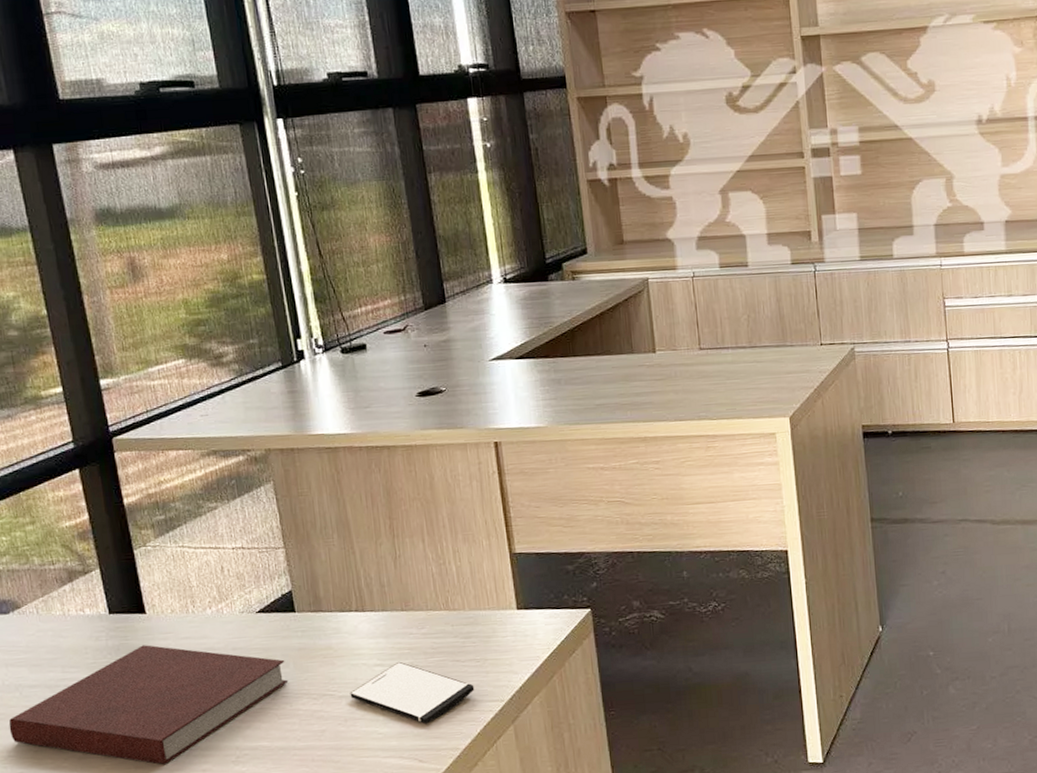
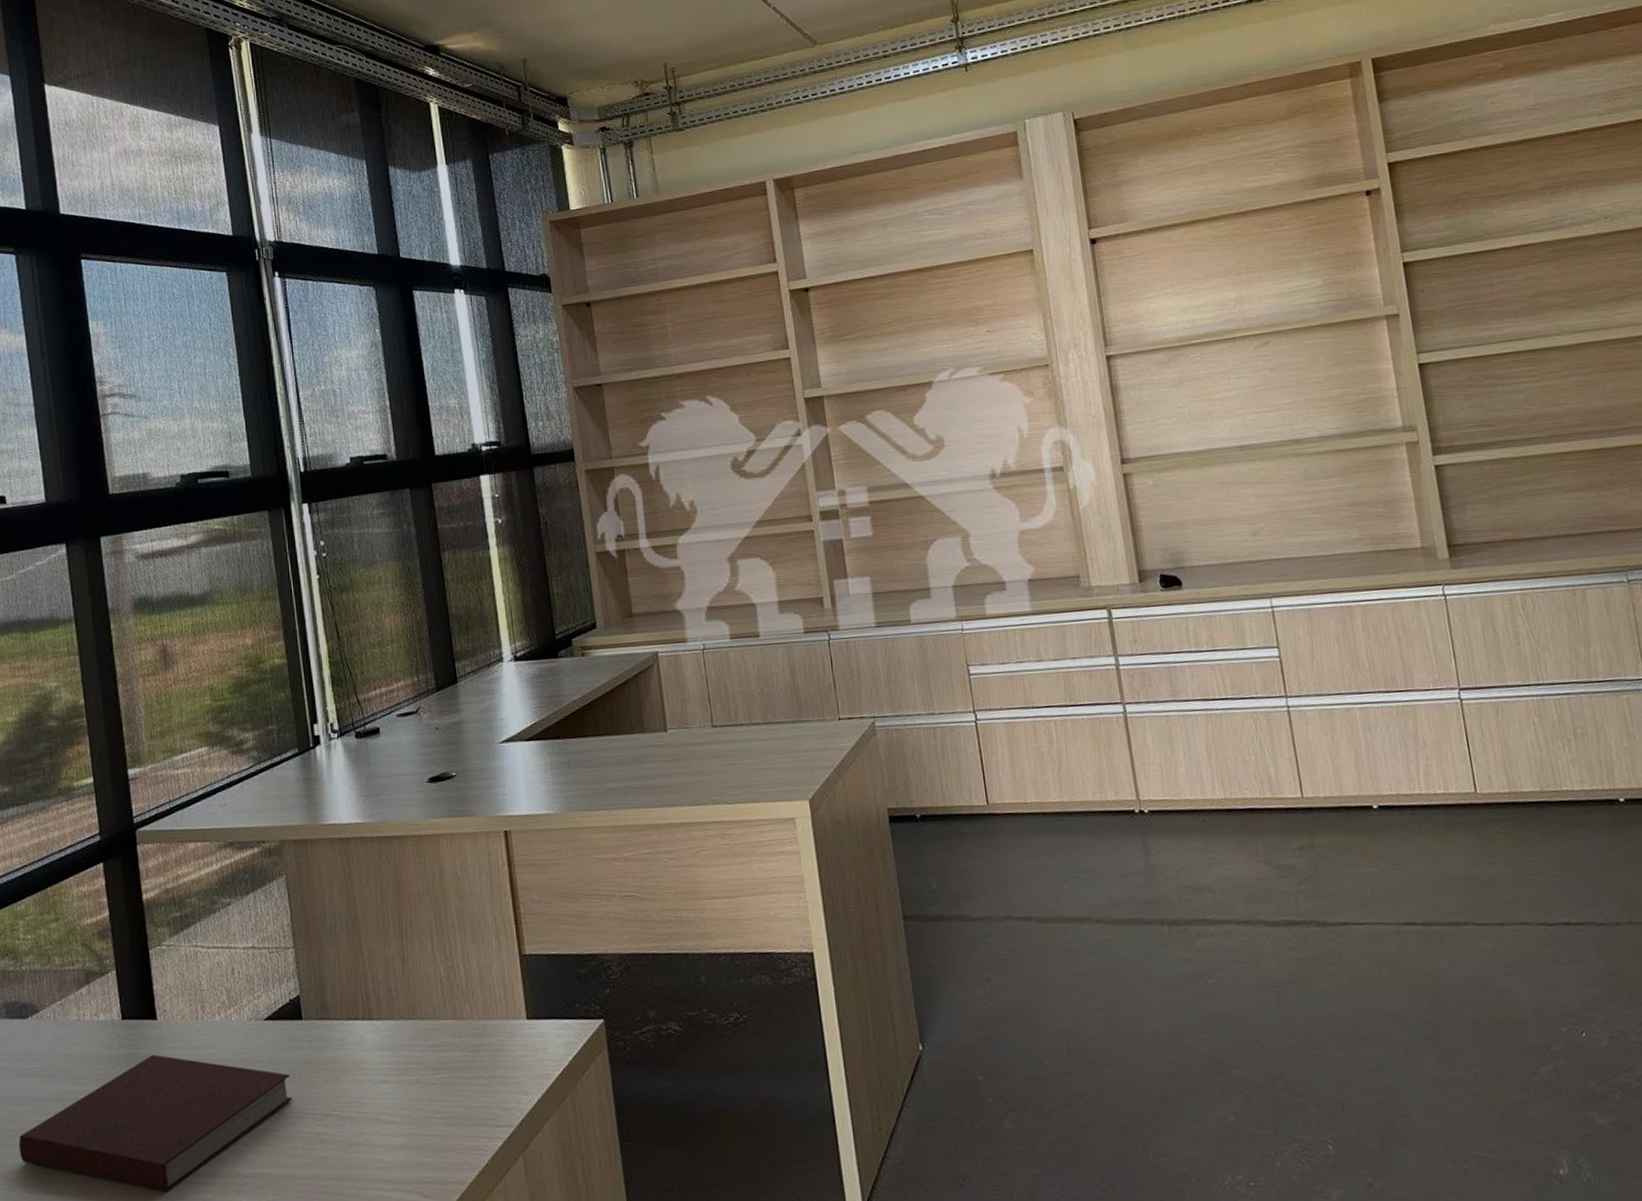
smartphone: present [350,661,475,723] -> none [354,1077,482,1151]

